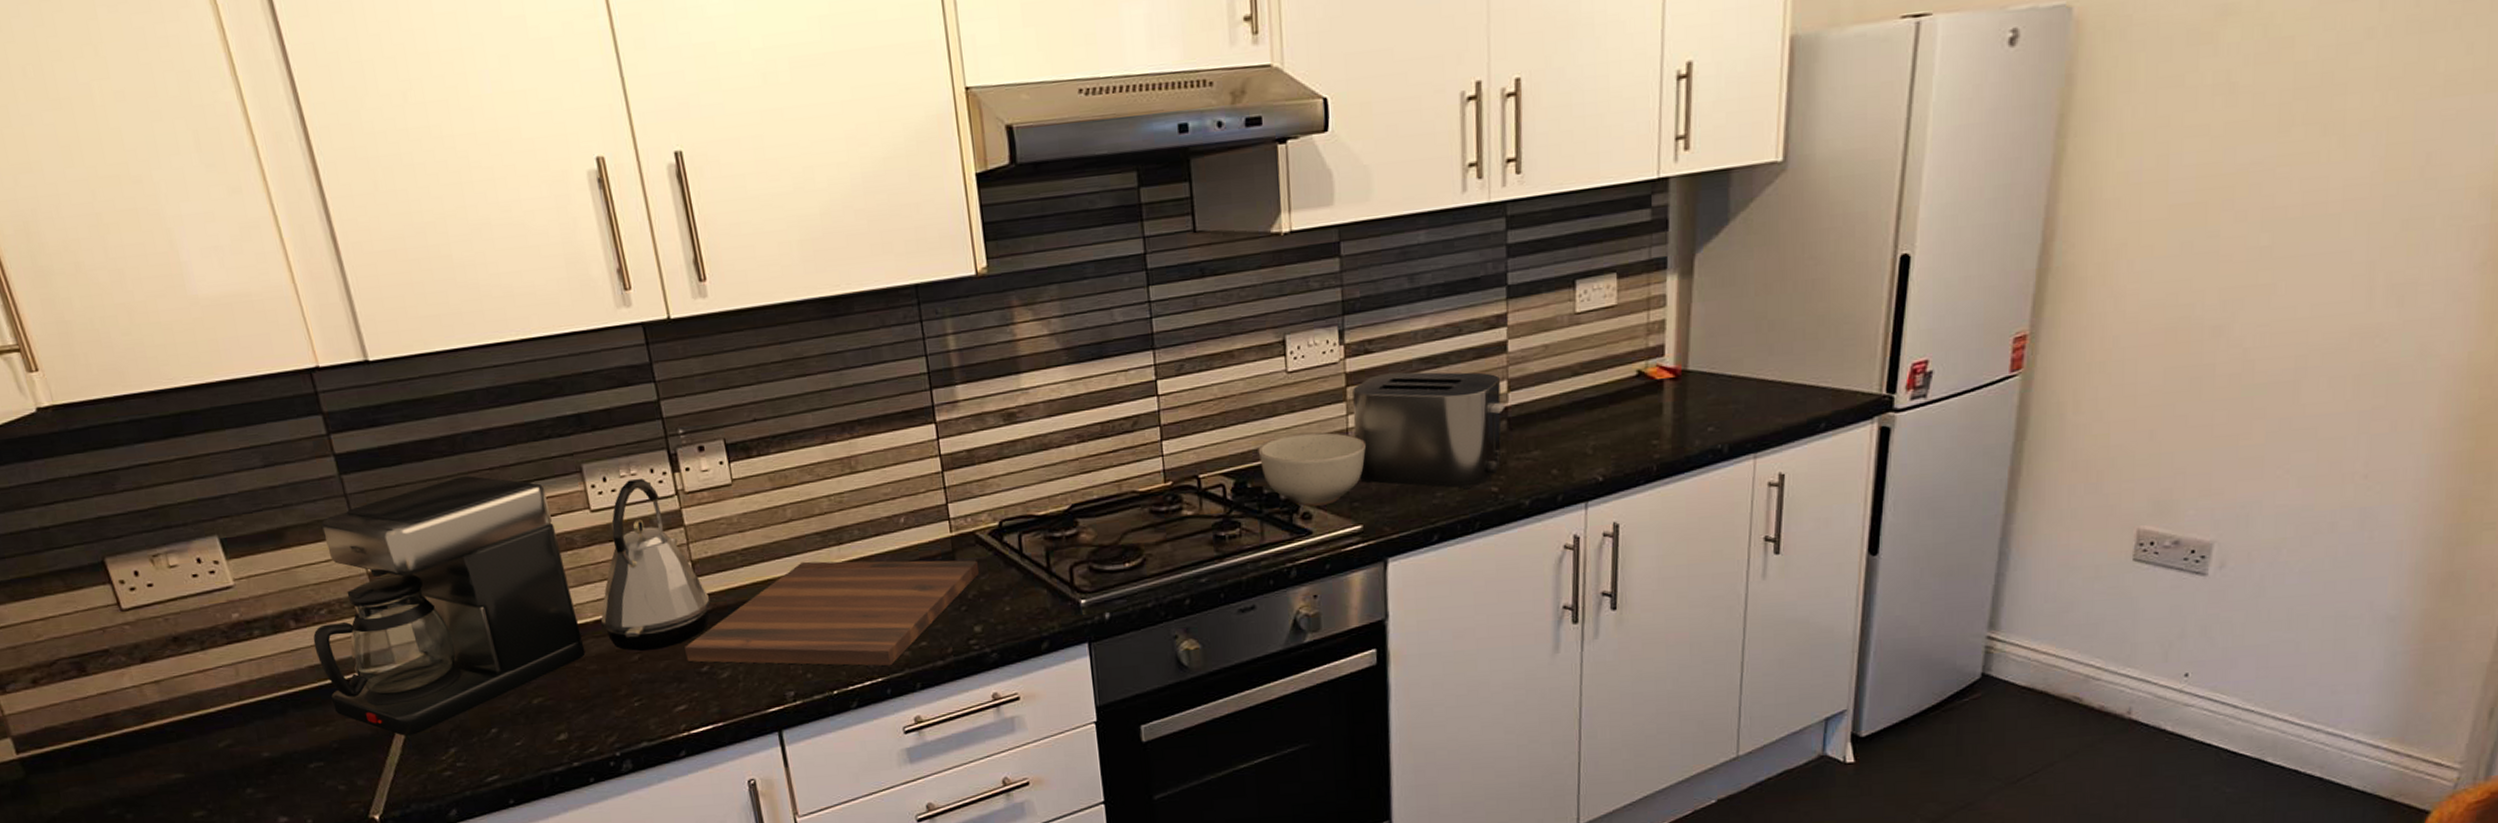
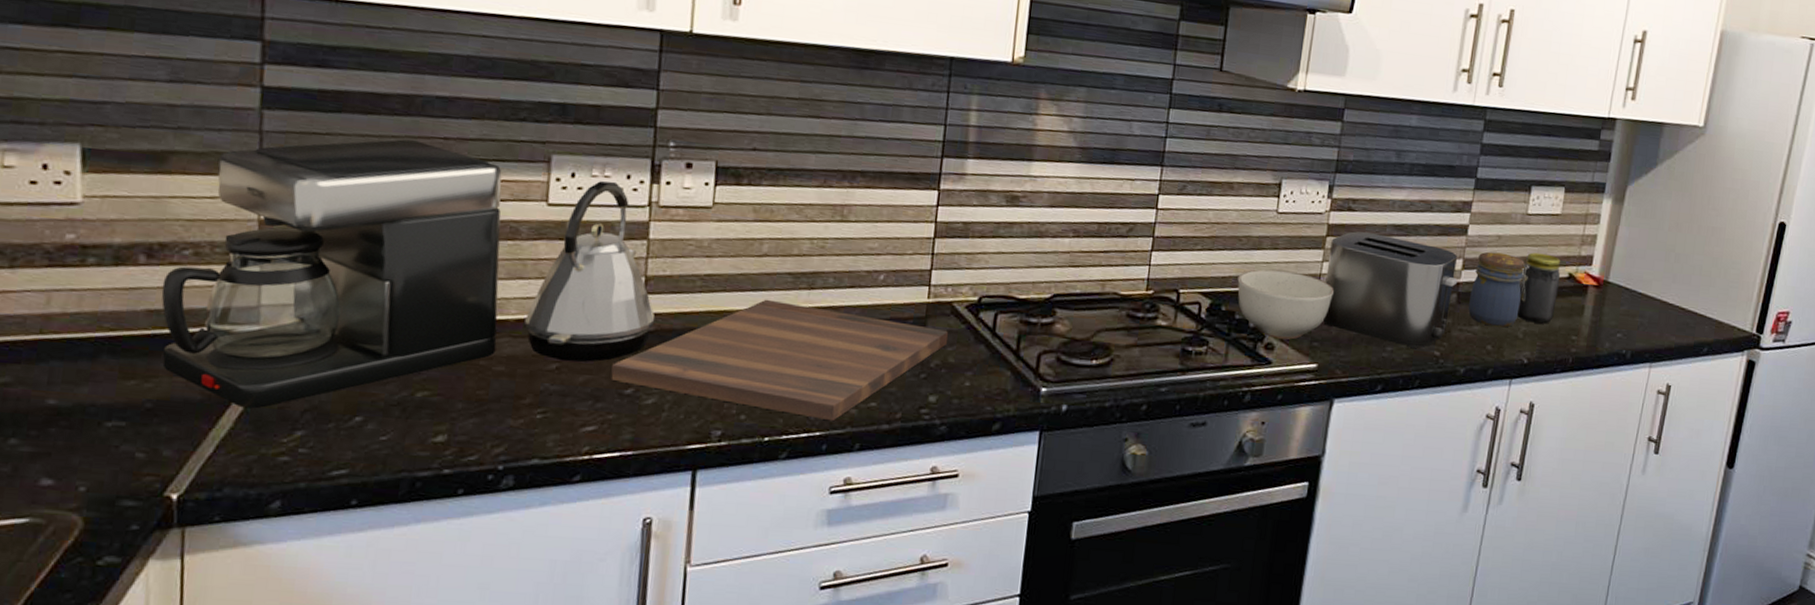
jar: none [1522,363,1589,448] -> present [1468,251,1529,328]
jar: none [1579,354,1628,435] -> present [1517,252,1561,324]

